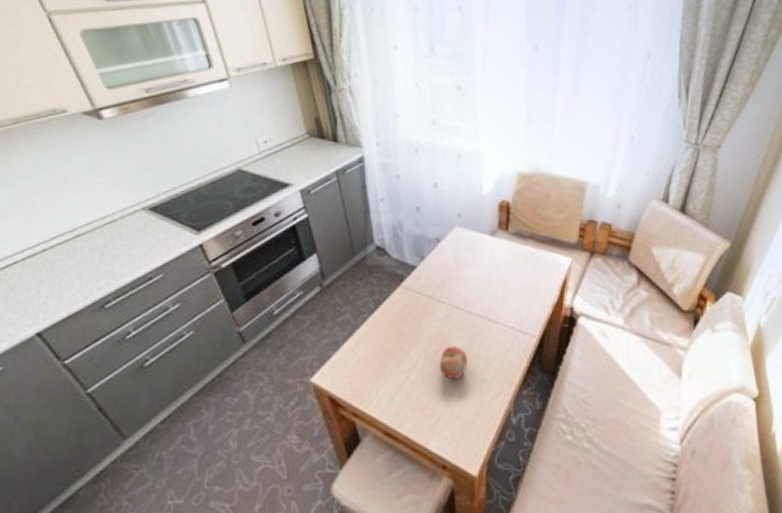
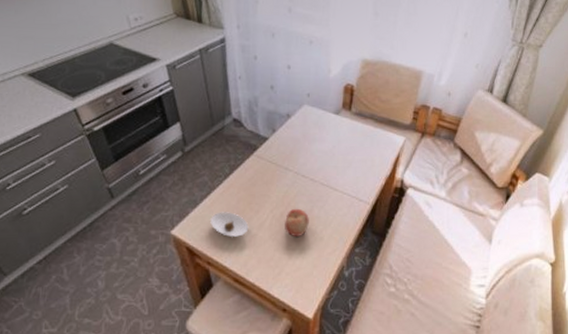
saucer: none [355,353,399,382] -> present [210,212,249,237]

